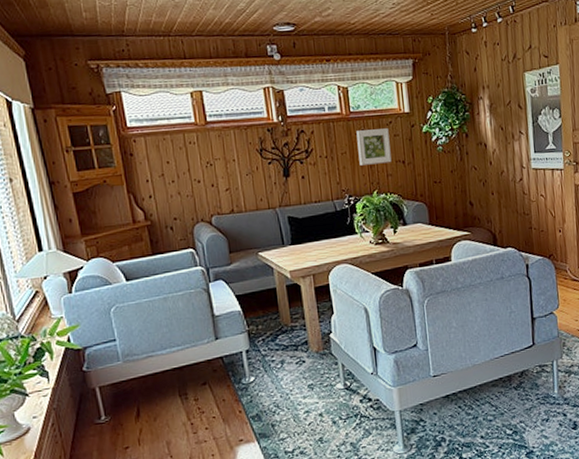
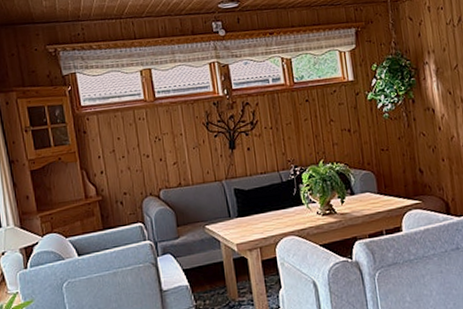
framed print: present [356,128,392,166] -> none [300,97,337,136]

